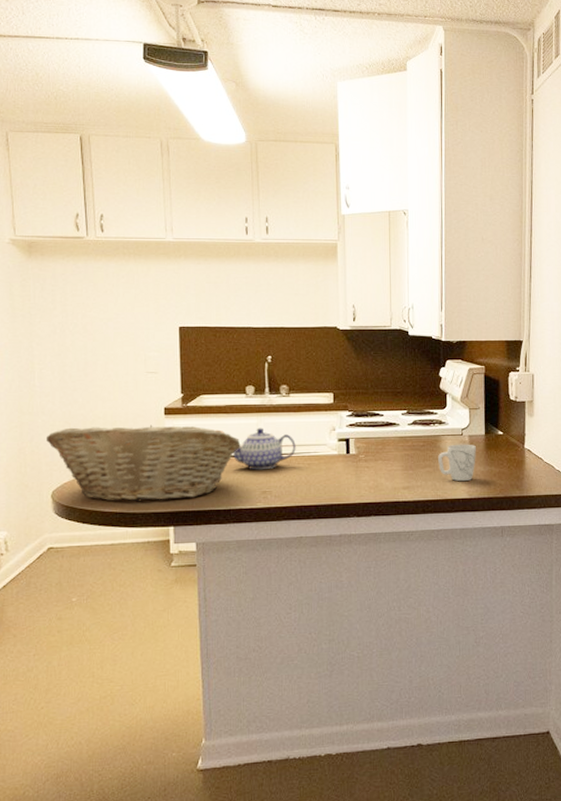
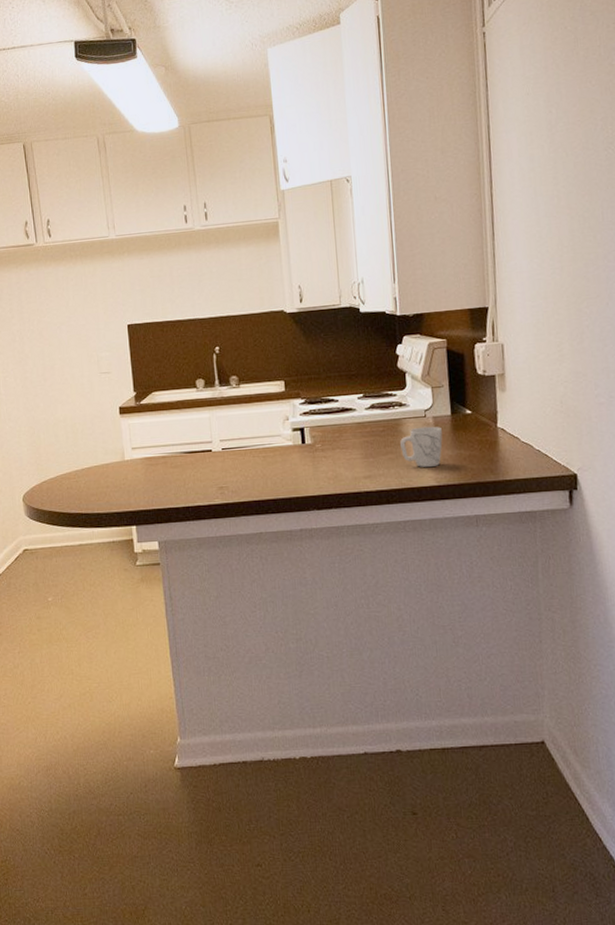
fruit basket: present [45,425,241,502] -> none [13,424,195,503]
teapot: present [233,427,296,470] -> none [188,421,250,466]

